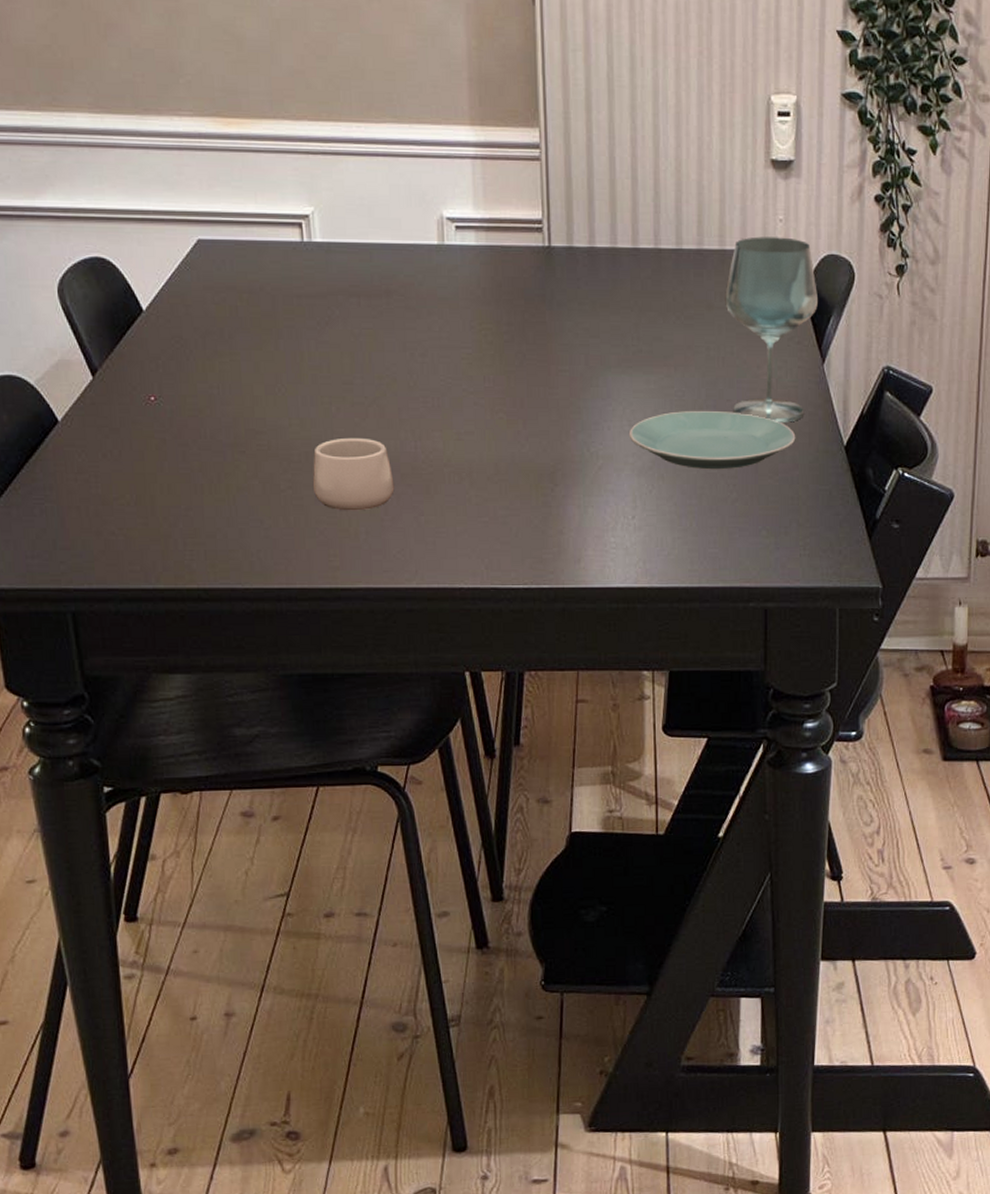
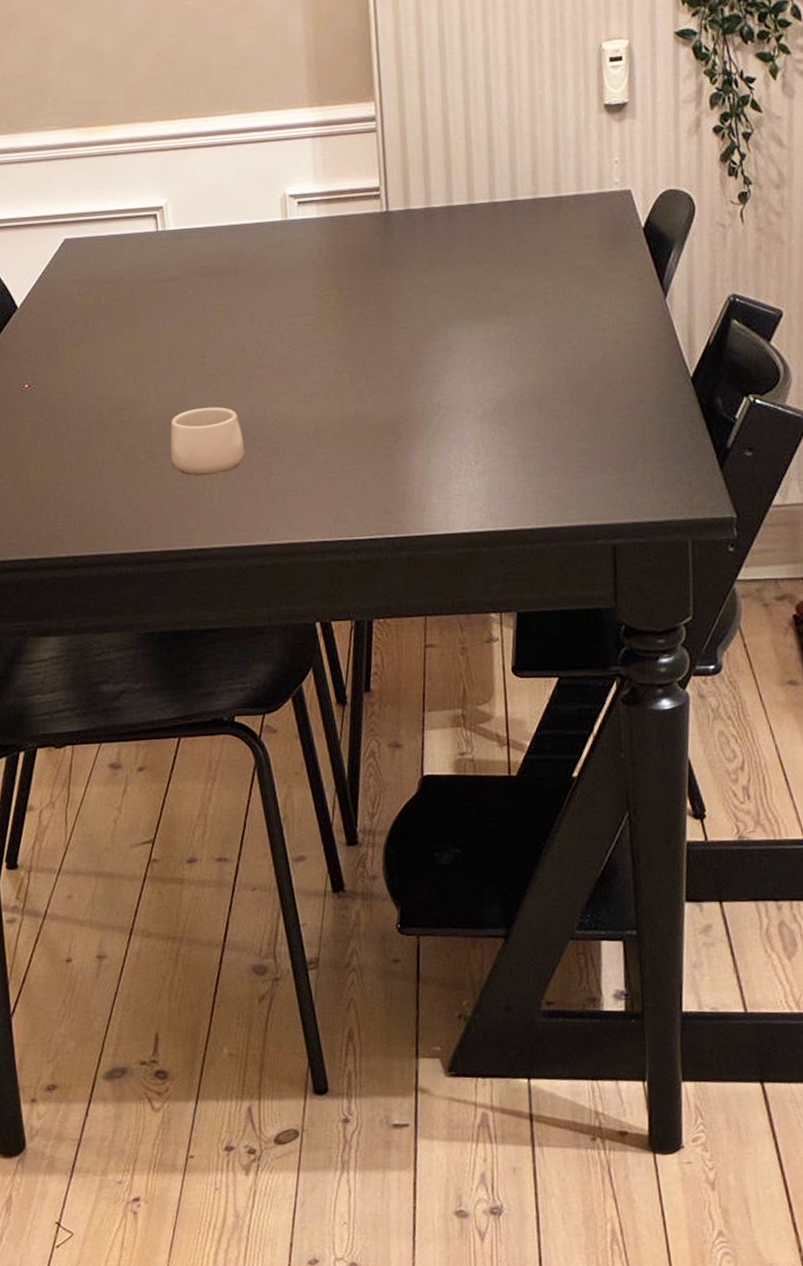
plate: present [628,410,796,470] -> none [469,353,640,412]
wine glass: present [725,236,818,423] -> none [562,177,658,360]

